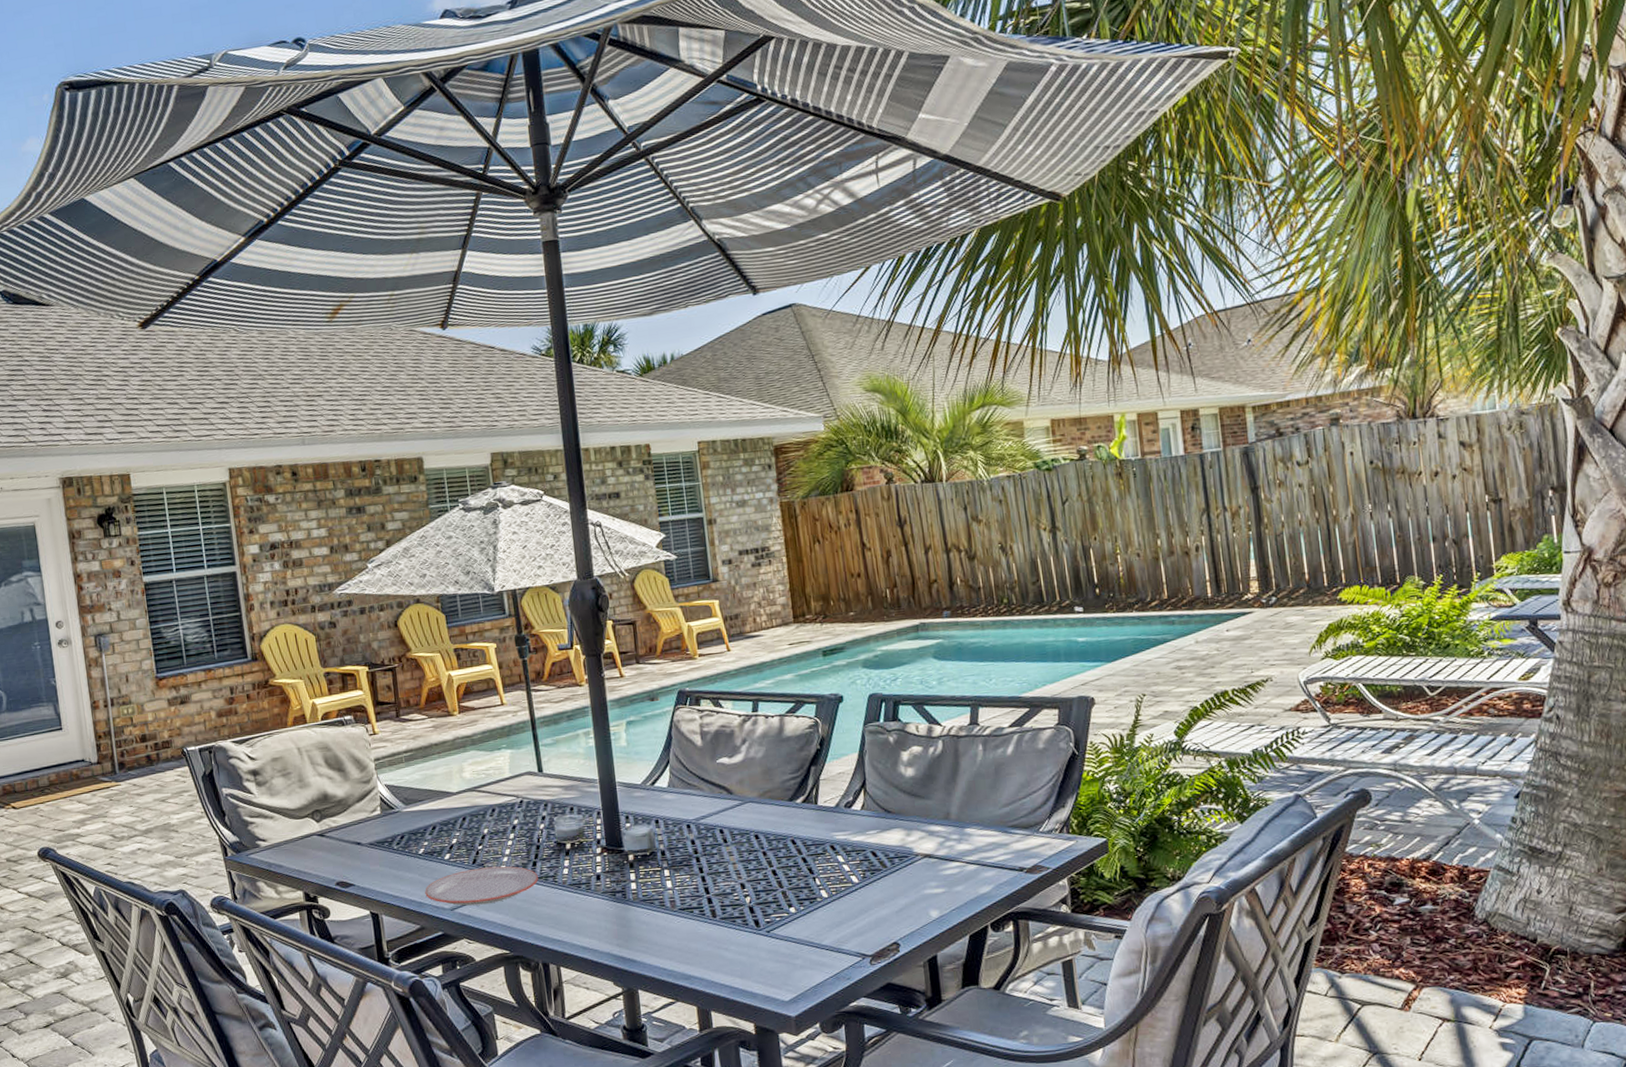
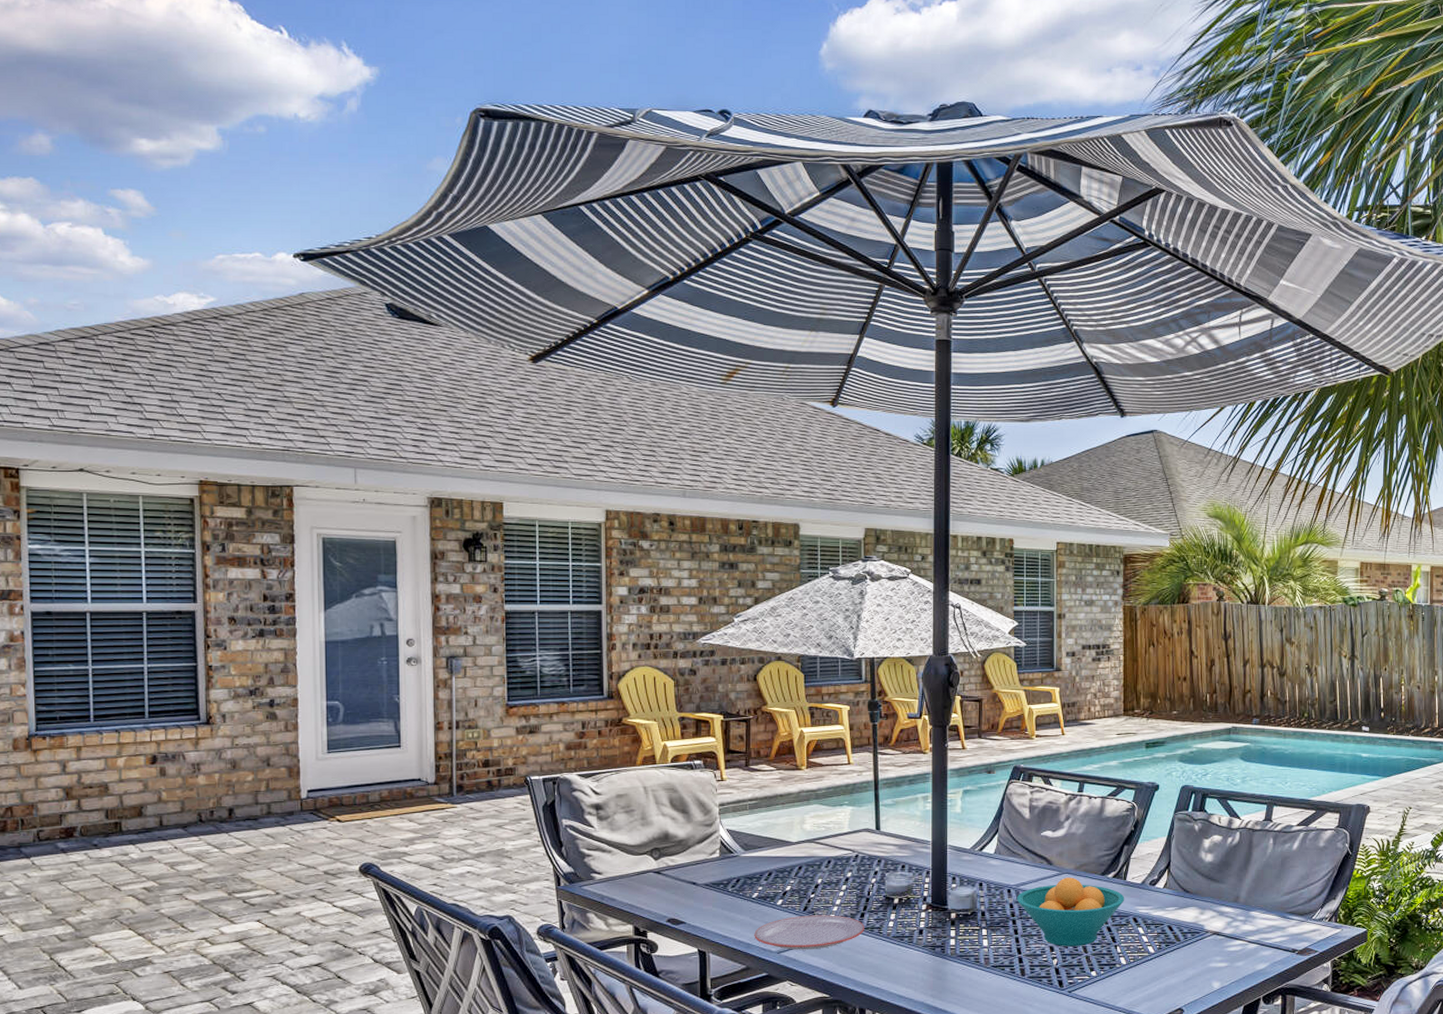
fruit bowl: none [697,806,819,883] -> present [1016,877,1125,946]

